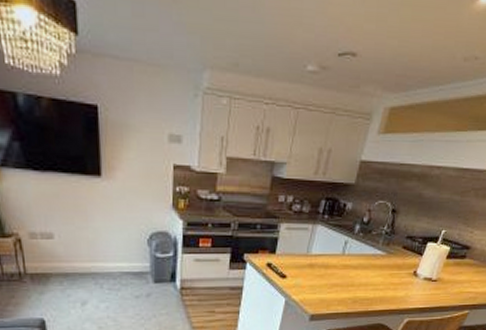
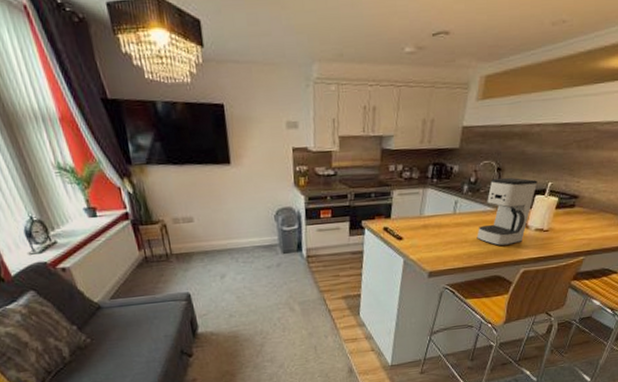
coffee maker: none [364,220,432,294] -> present [477,177,538,247]

